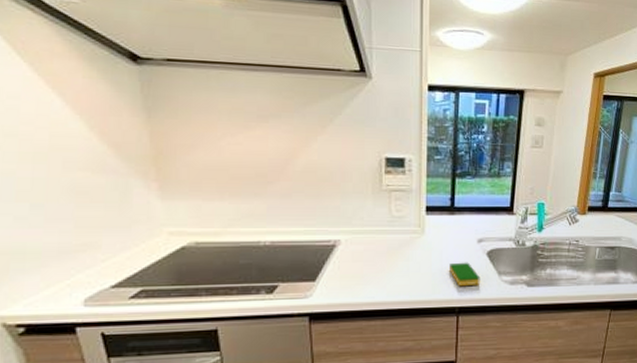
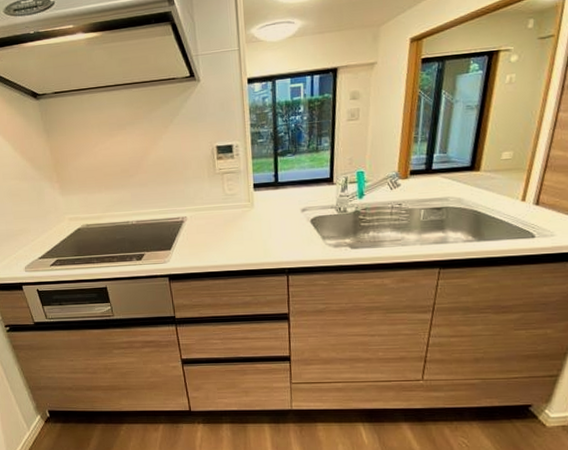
dish sponge: present [450,262,480,287] -> none [277,229,306,251]

